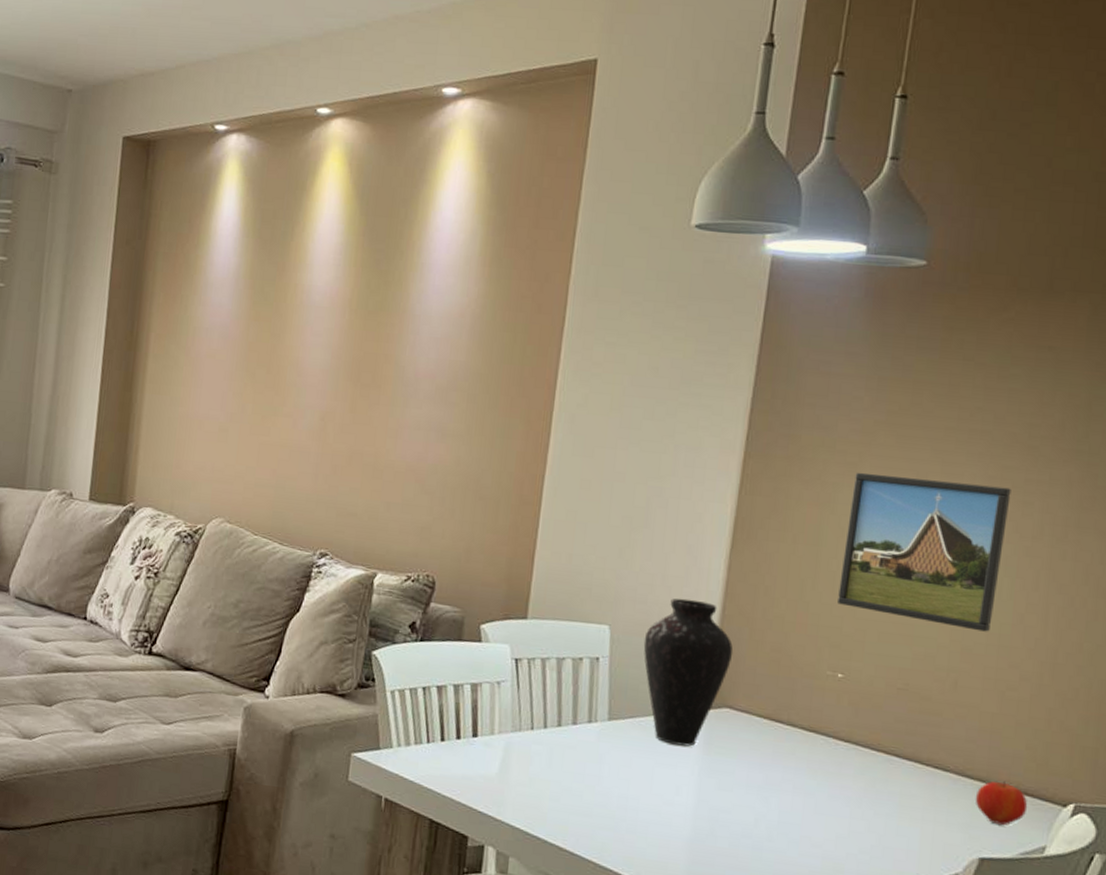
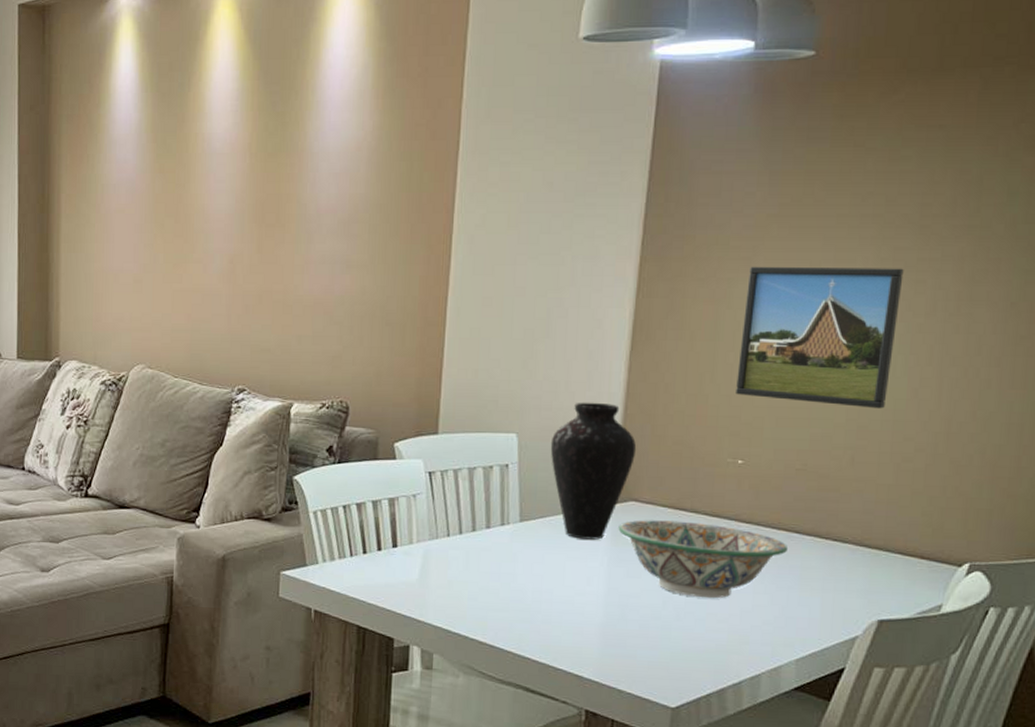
decorative bowl: none [711,728,888,821] -> present [618,520,789,599]
apple: present [975,780,1028,826] -> none [873,547,924,589]

